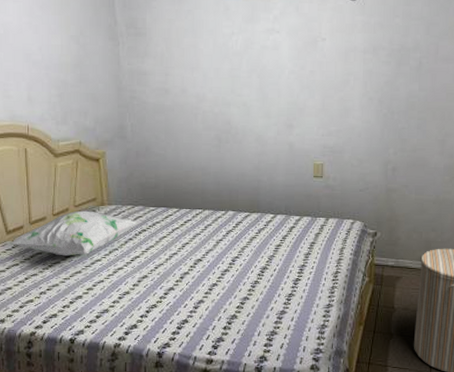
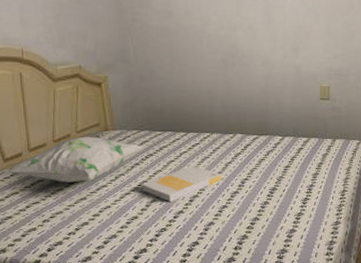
book: none [134,241,212,279] -> present [141,165,221,203]

